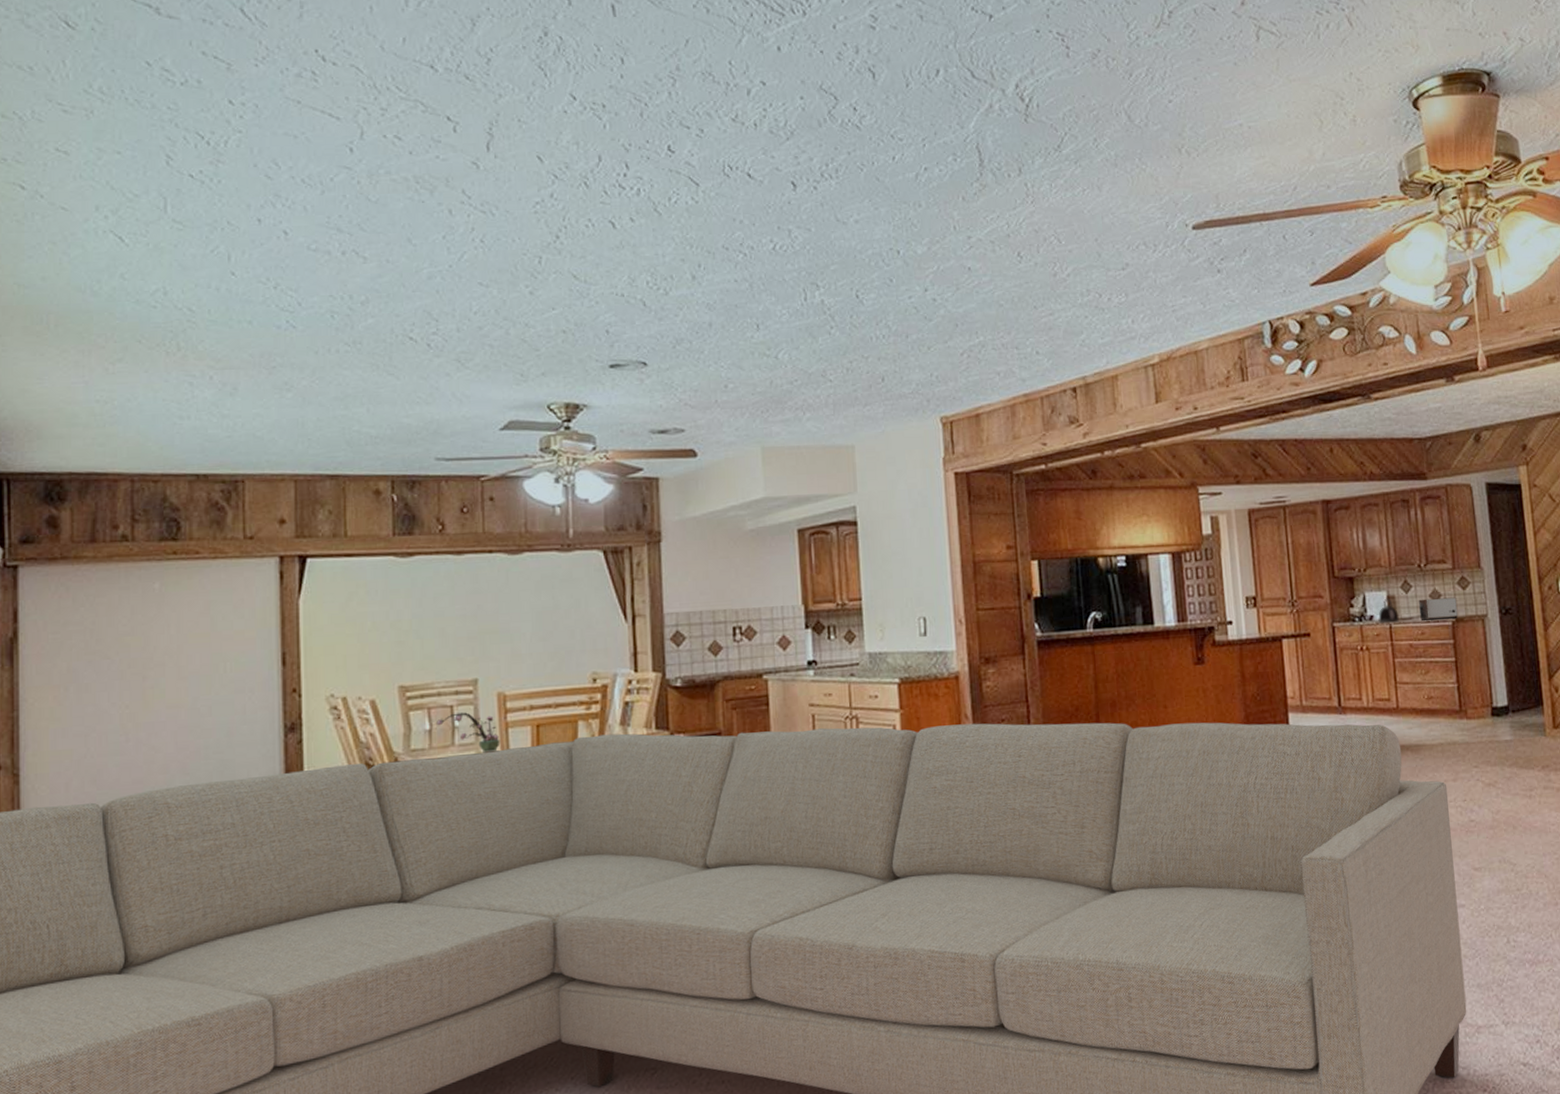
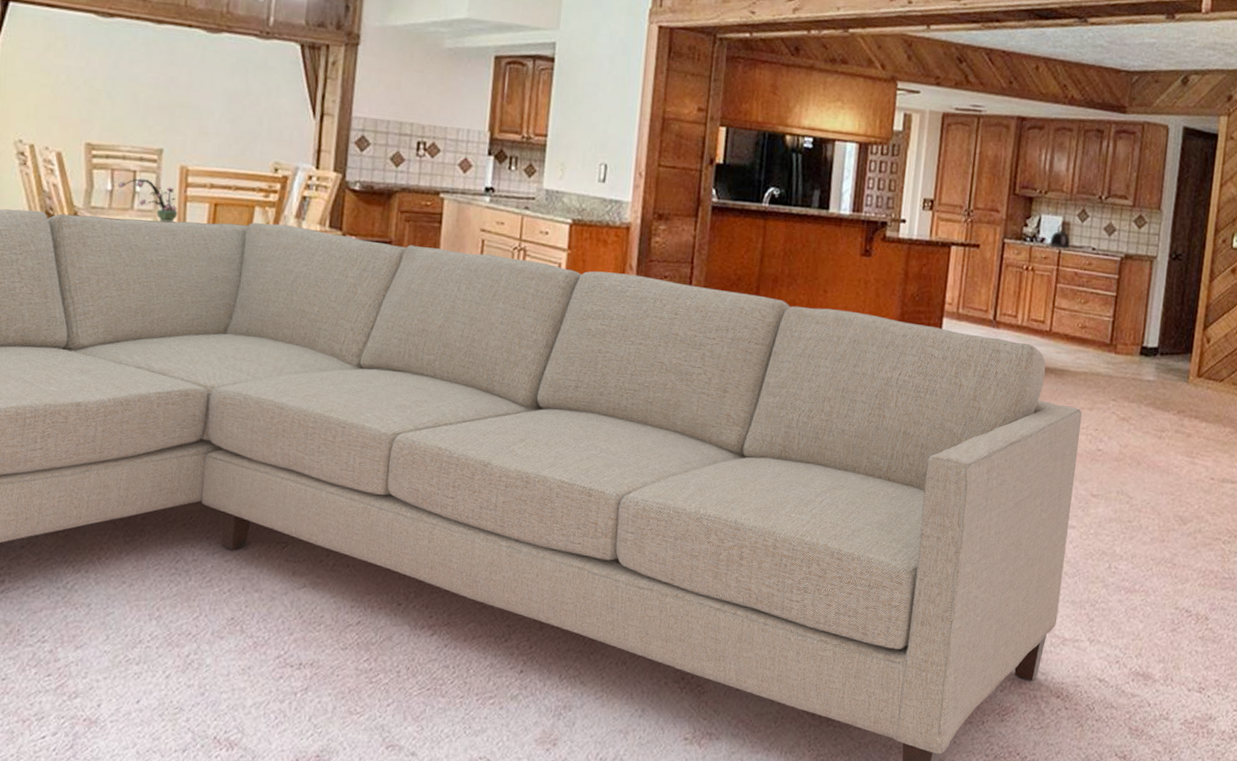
toaster: present [1419,597,1459,622] -> none [1090,230,1131,256]

